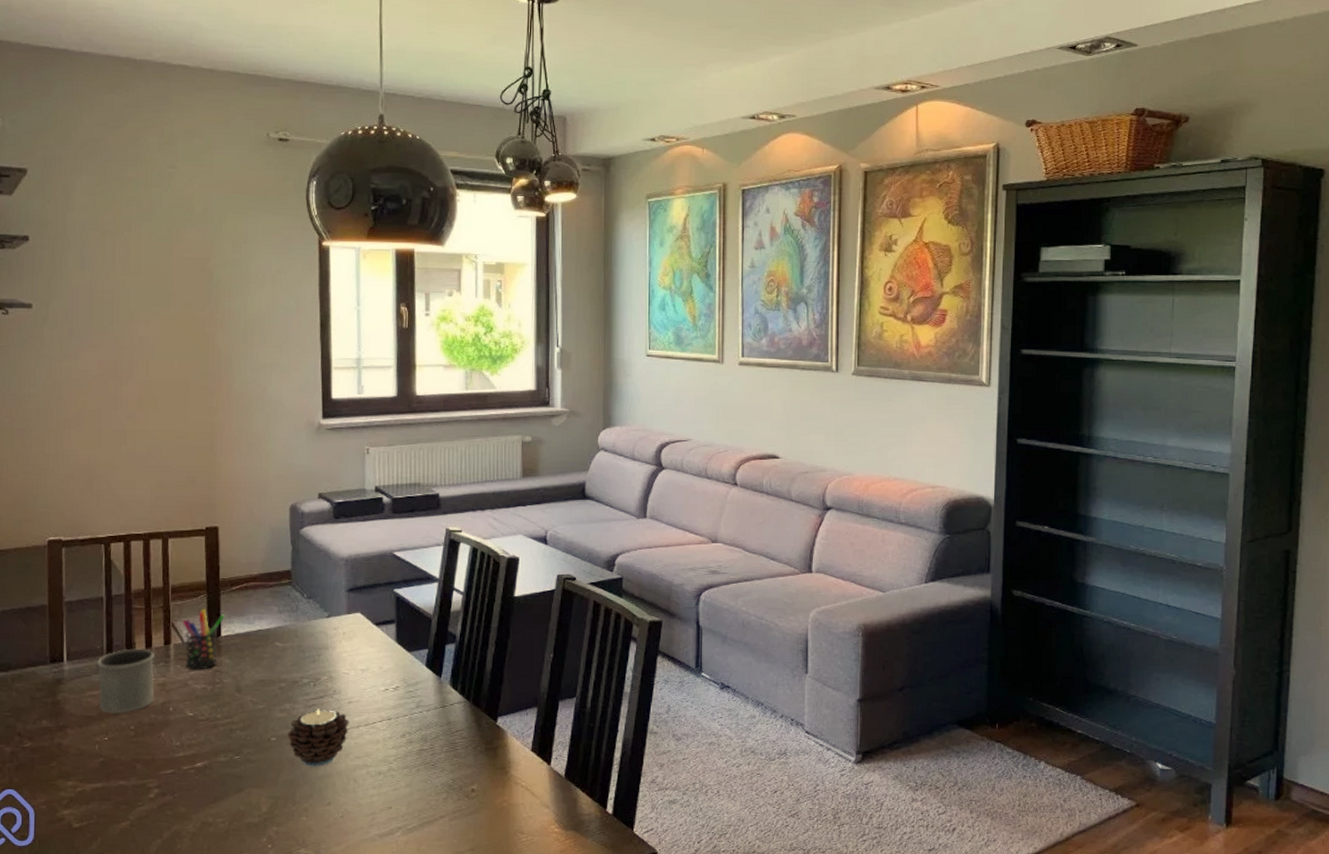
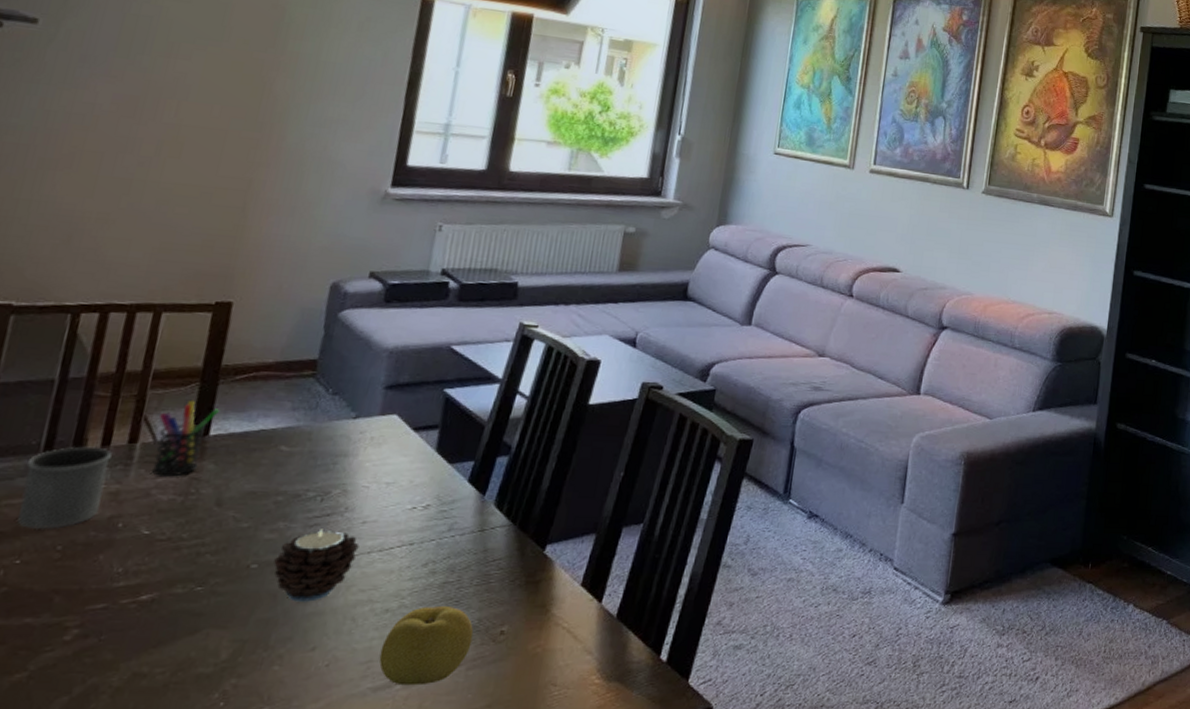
fruit: none [380,768,450,833] -> present [379,605,474,686]

